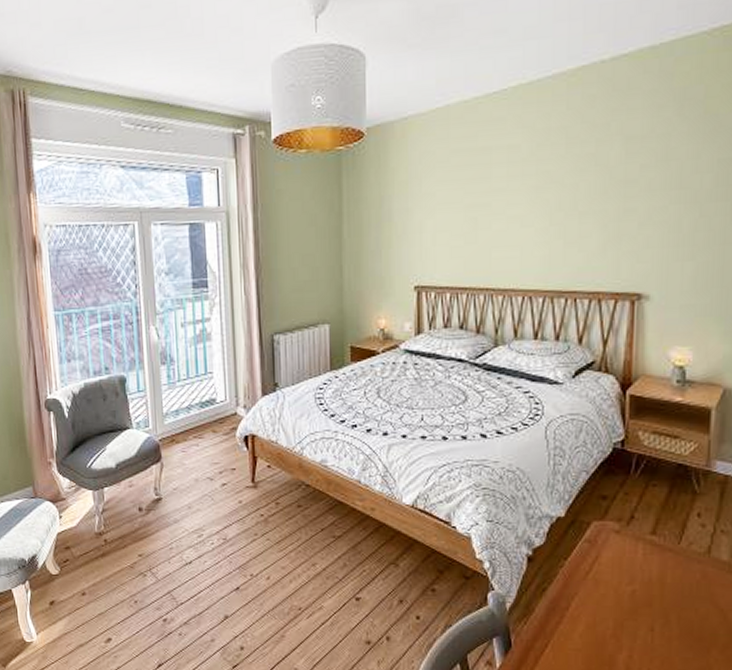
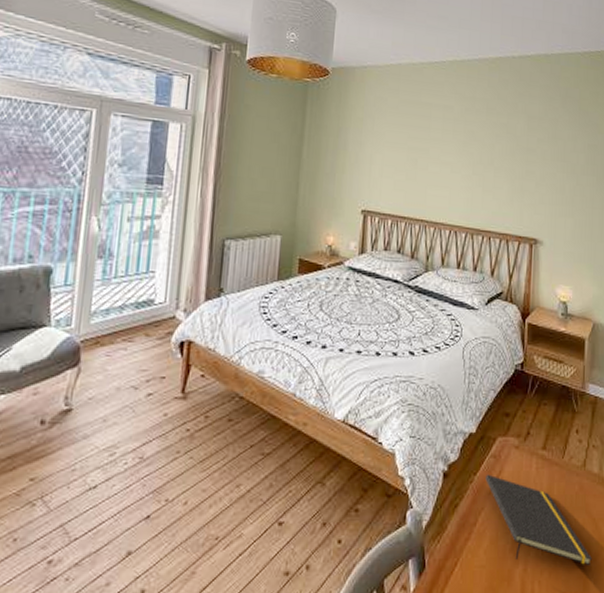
notepad: none [579,559,720,658] -> present [485,474,593,566]

